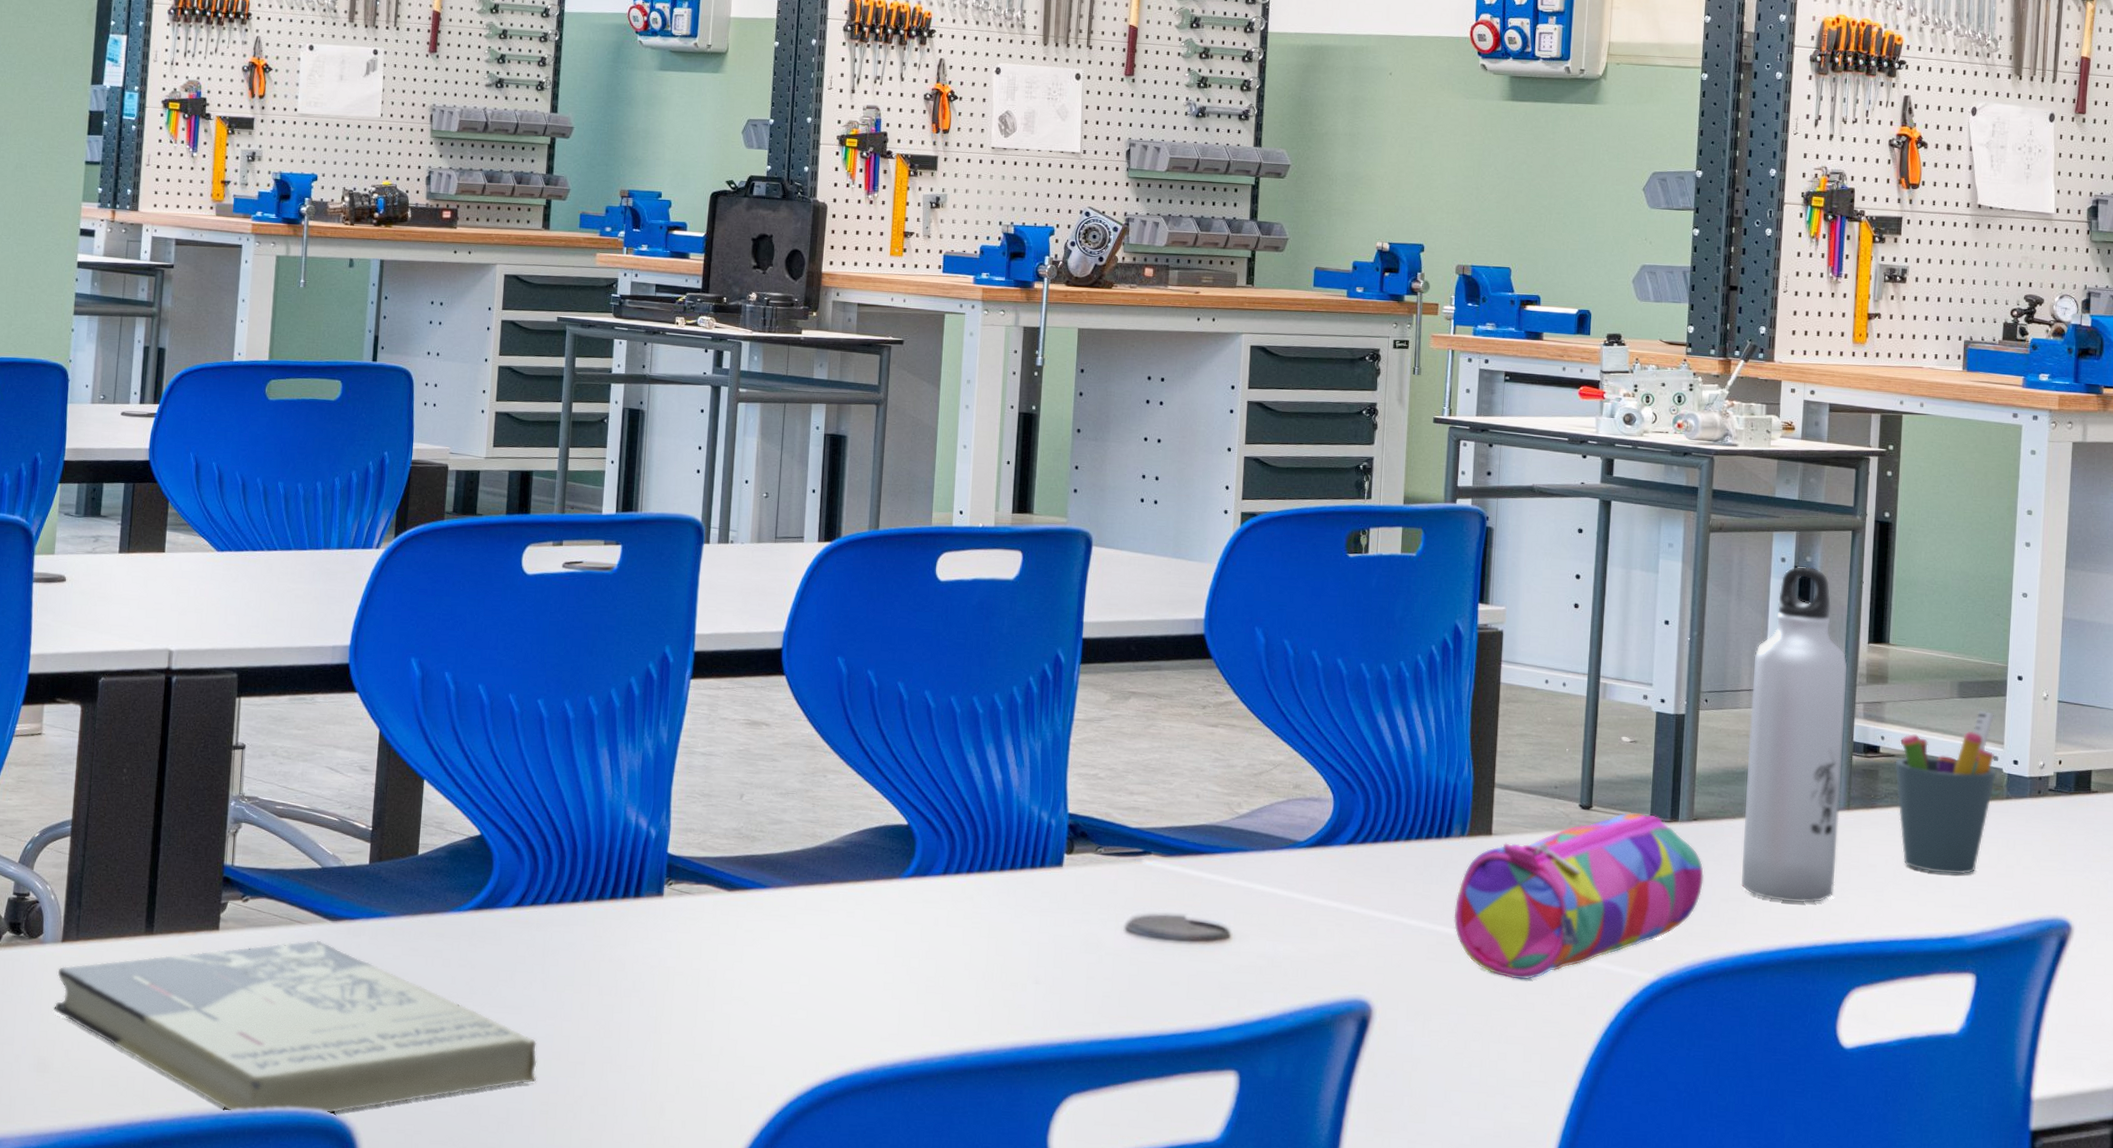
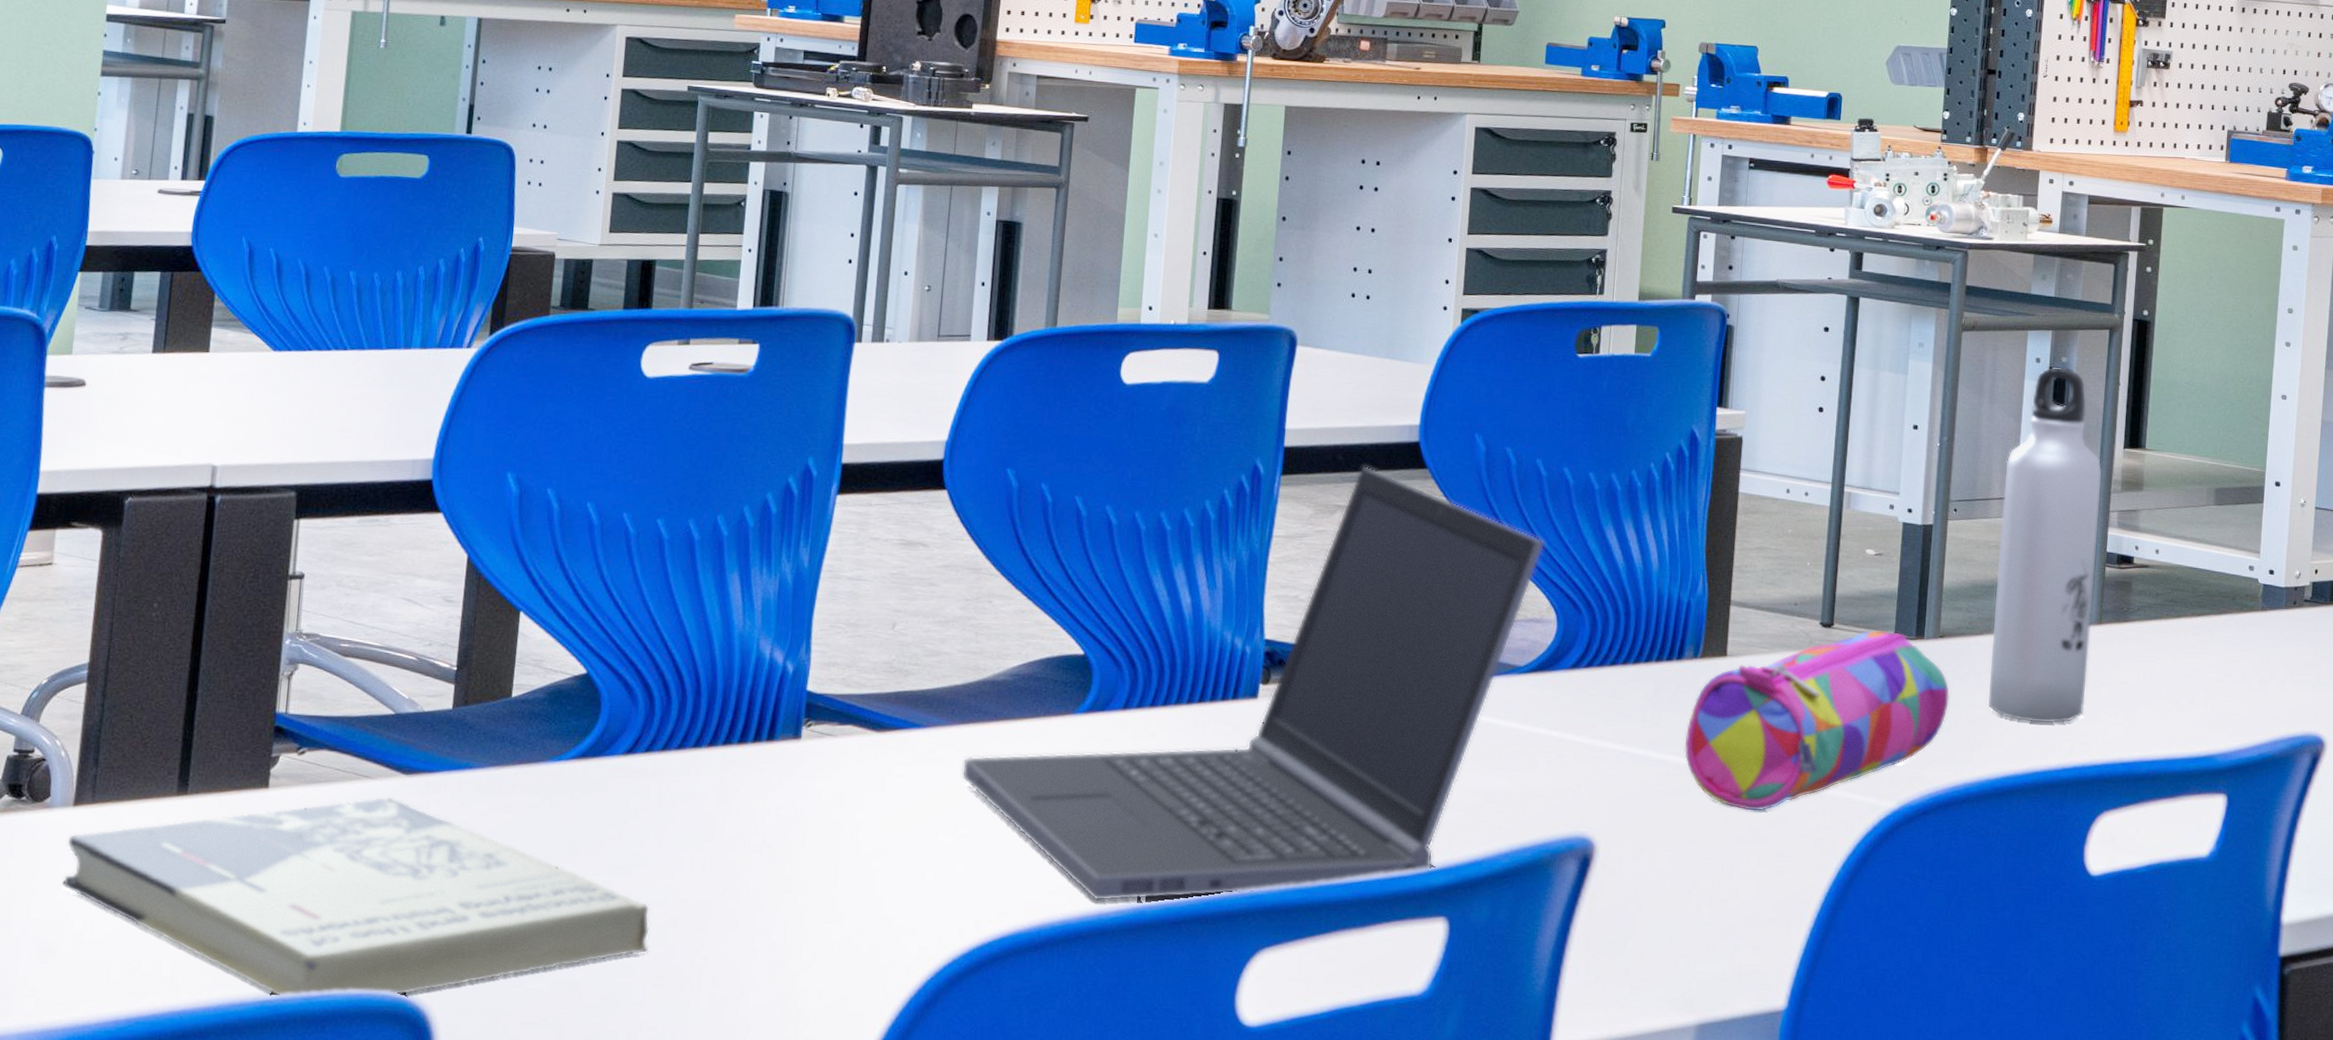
laptop computer: none [802,656,1322,1048] -> present [961,466,1546,902]
pen holder: present [1895,710,1997,875] -> none [2148,518,2252,691]

